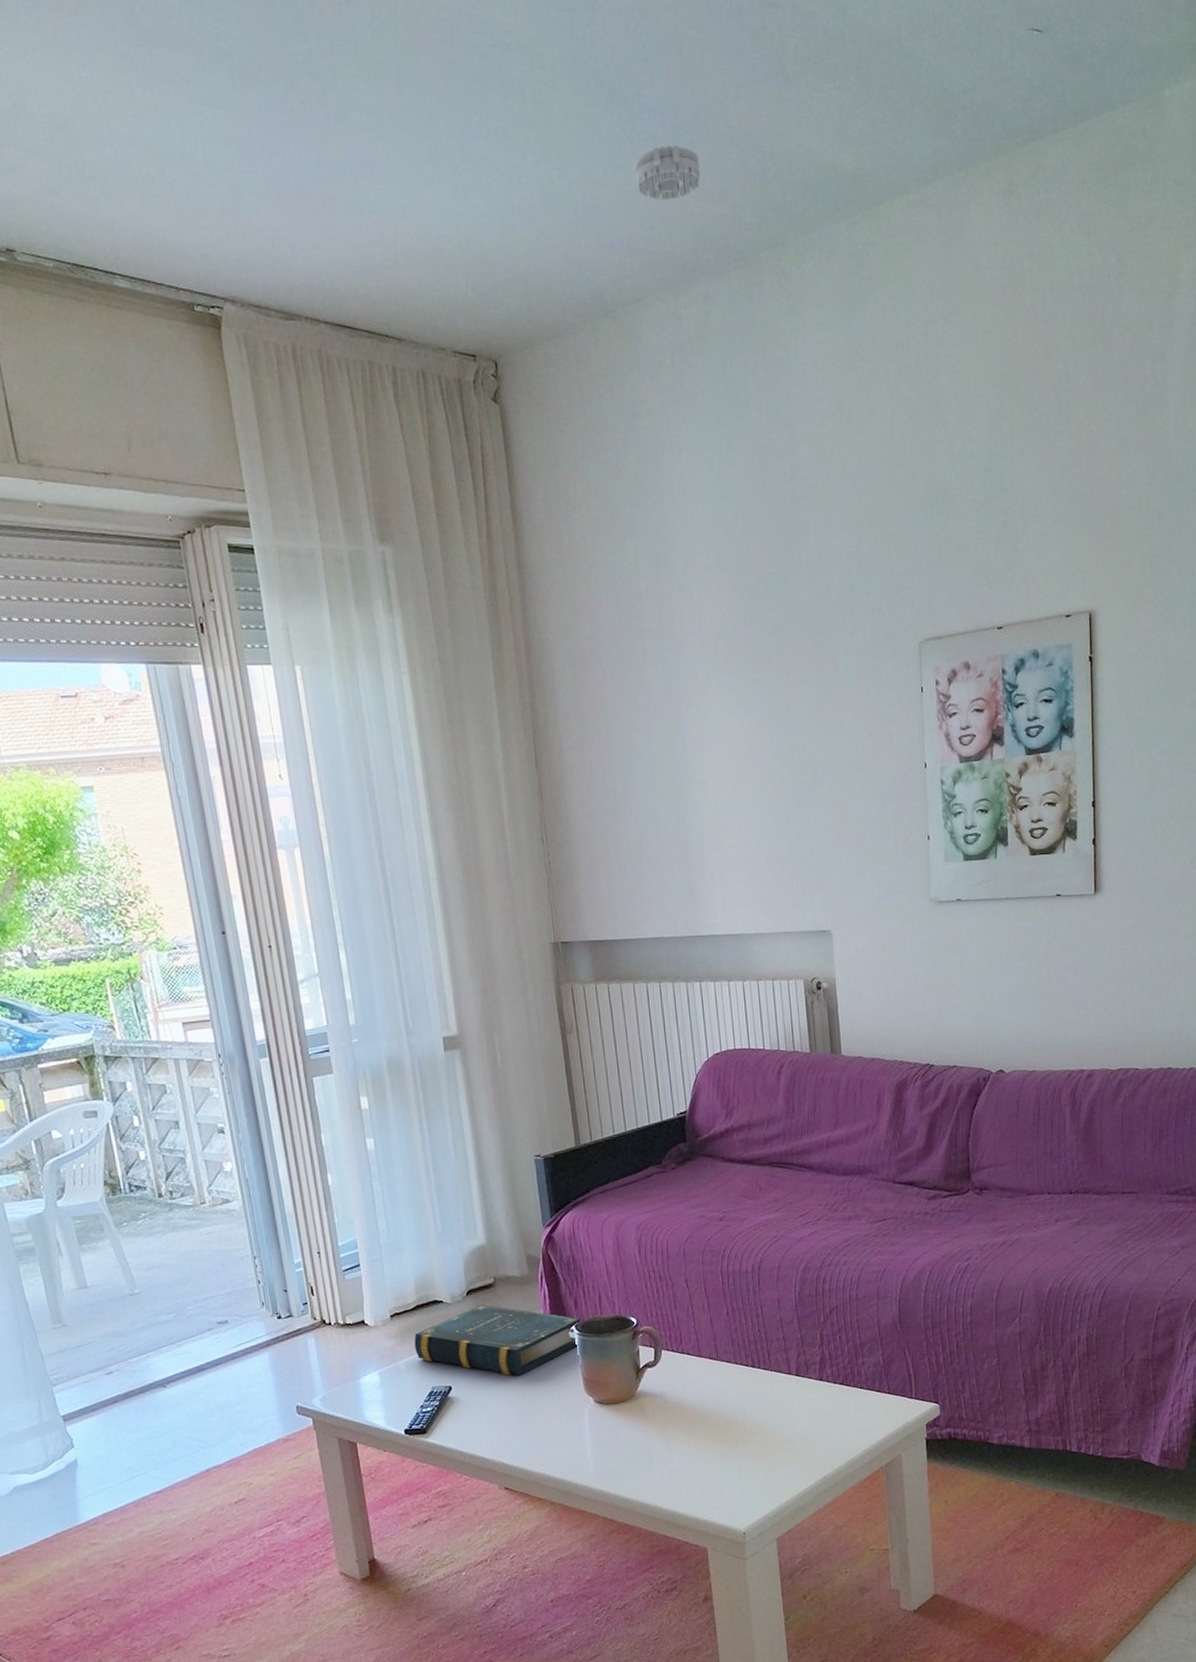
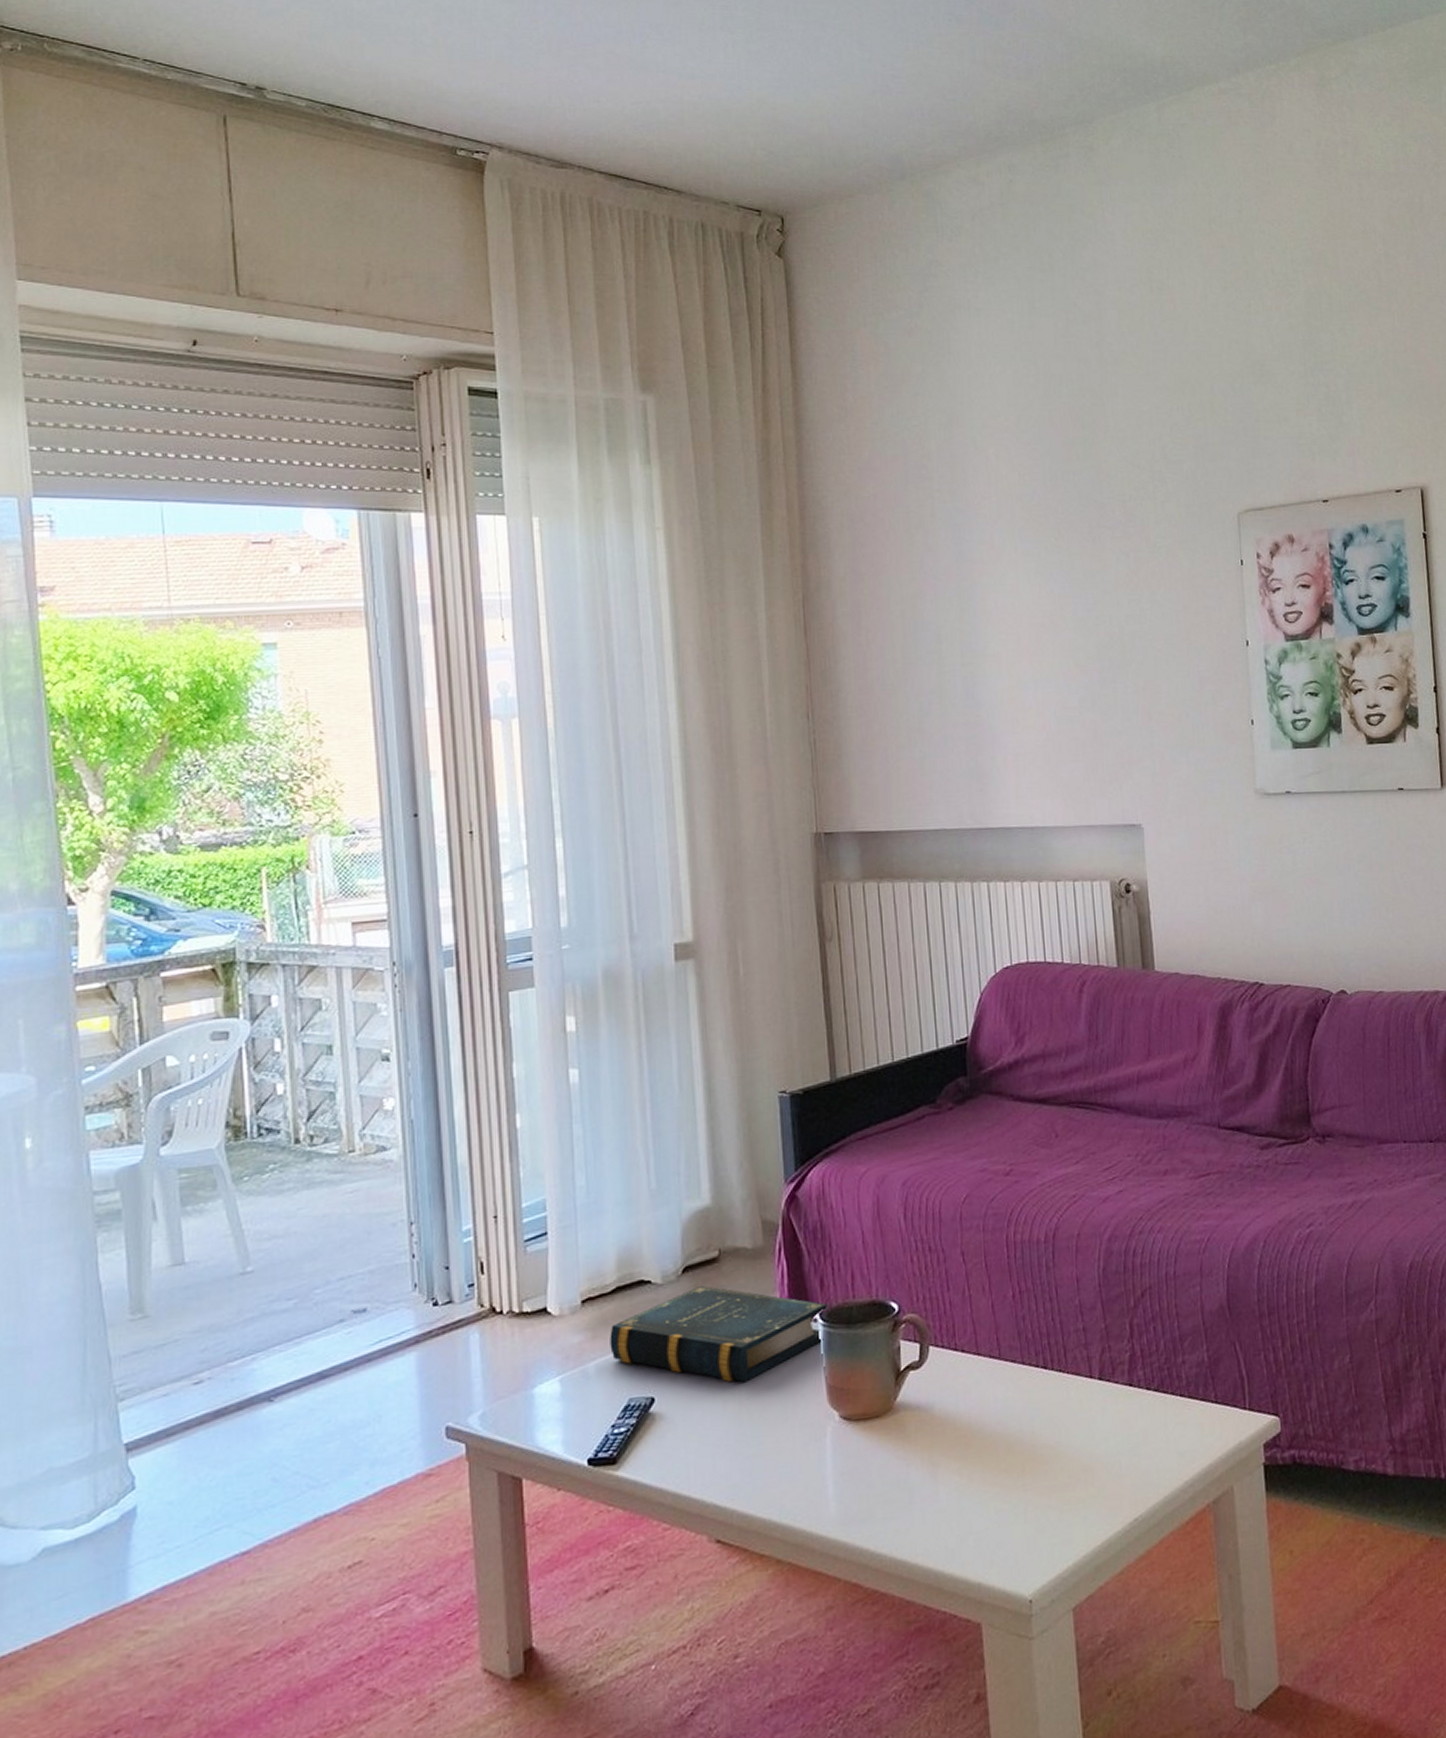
smoke detector: present [635,145,701,201] -> none [938,26,1006,76]

